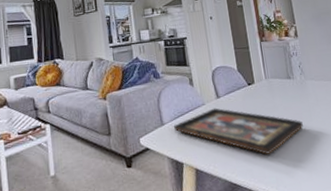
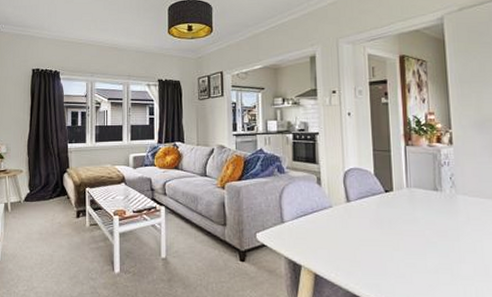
decorative tray: present [173,108,303,154] -> none [294,212,447,270]

